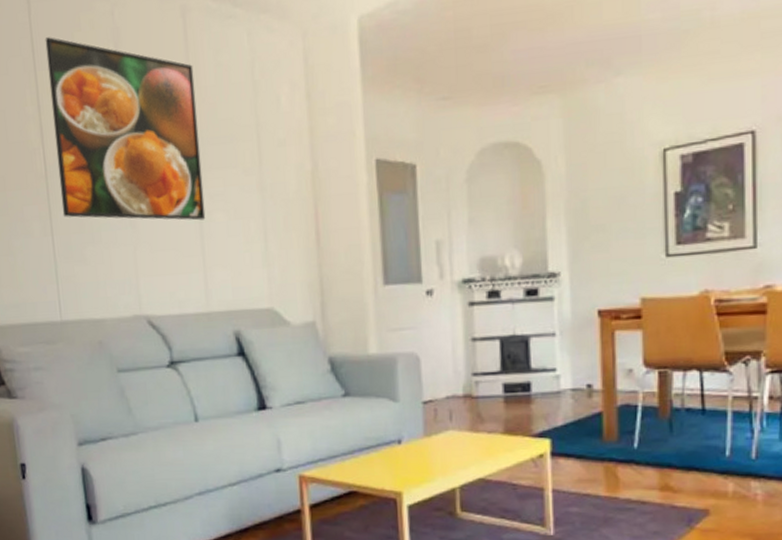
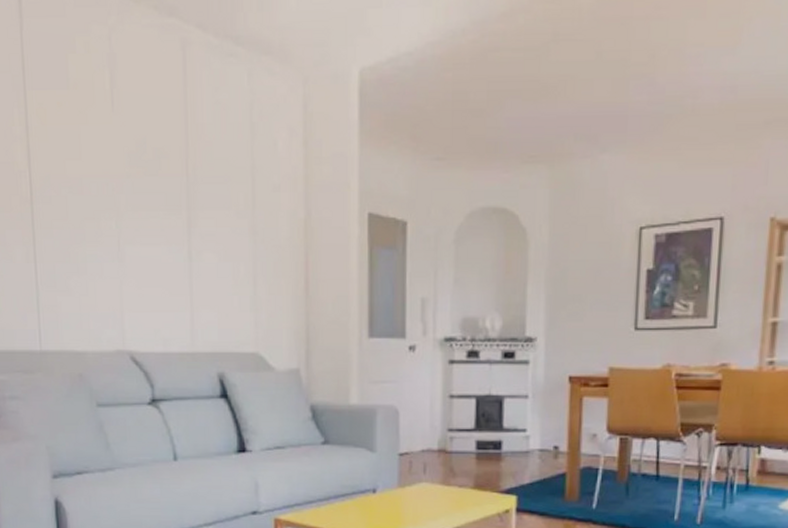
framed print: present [45,37,206,221] -> none [36,56,196,259]

